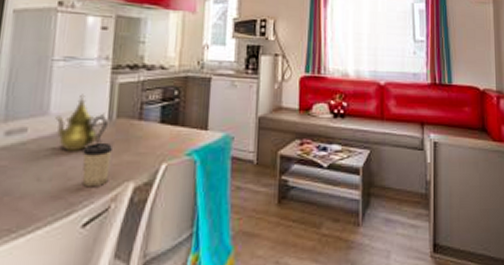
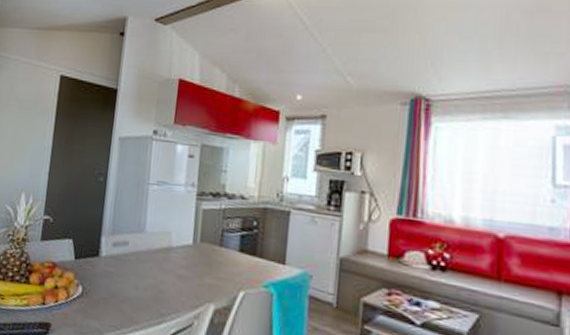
teapot: present [55,94,108,153] -> none [150,216,193,269]
cup: present [82,144,112,188] -> none [170,263,196,303]

